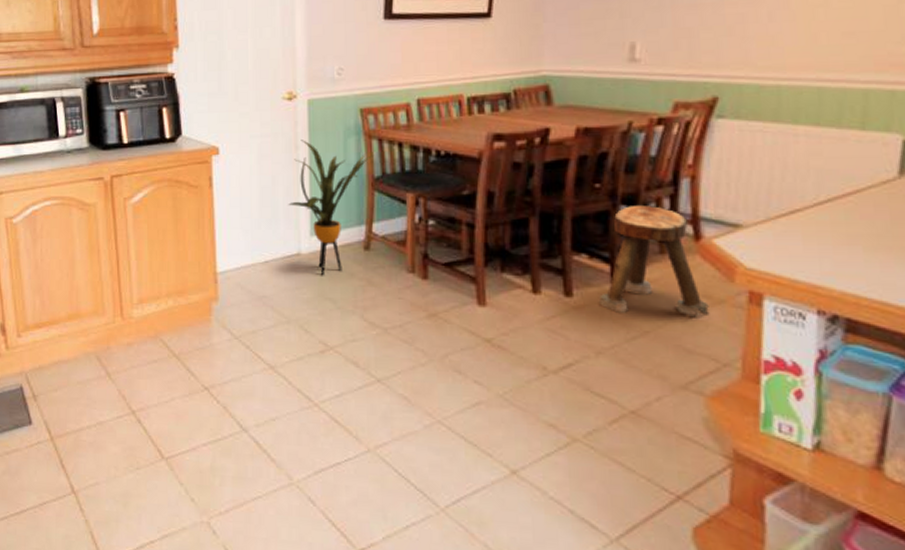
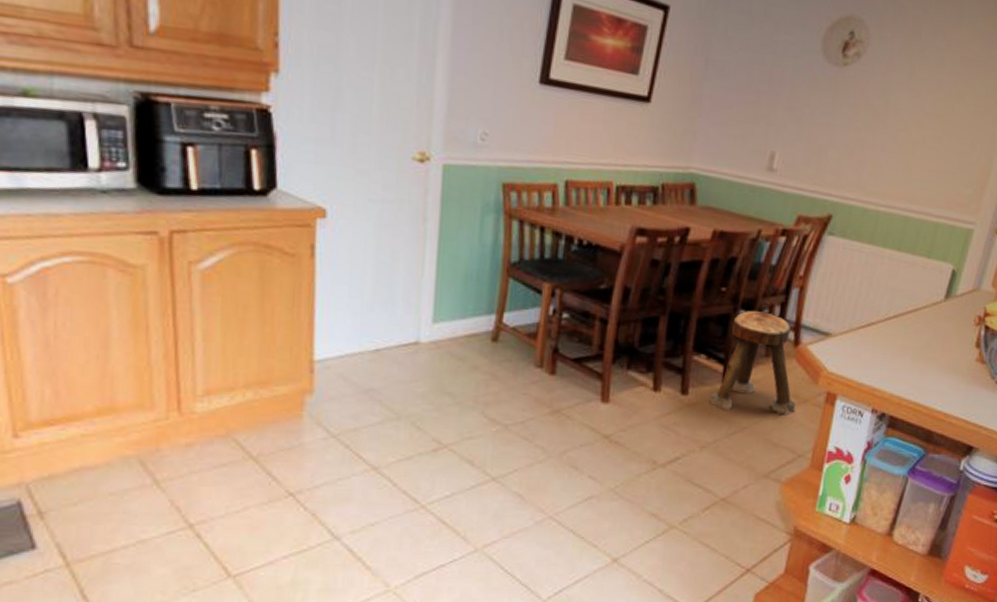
house plant: present [288,140,373,275] -> none [409,211,512,367]

